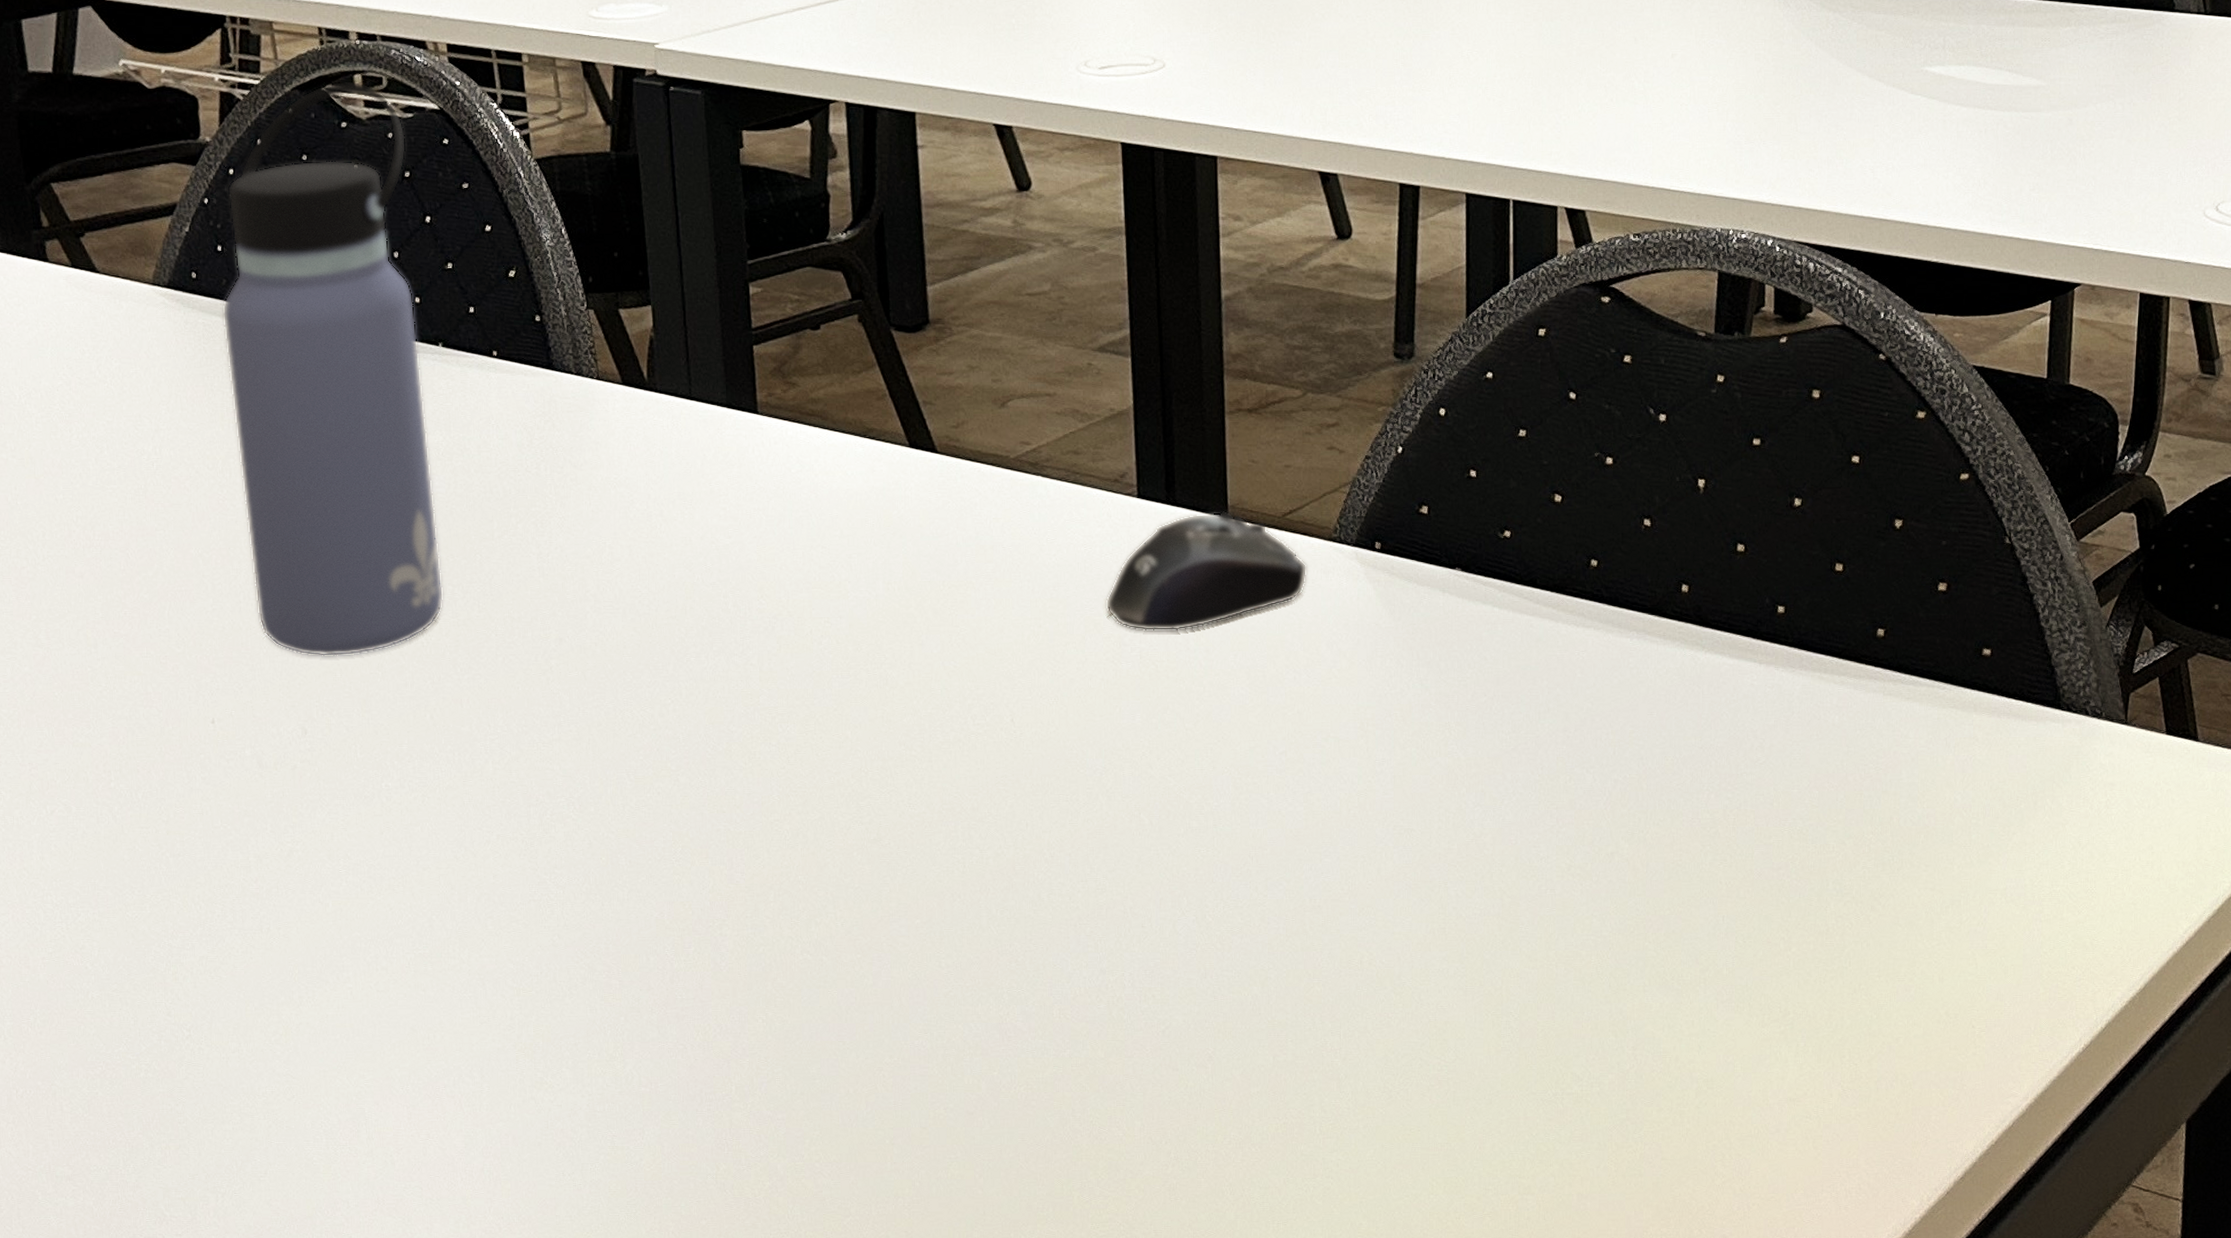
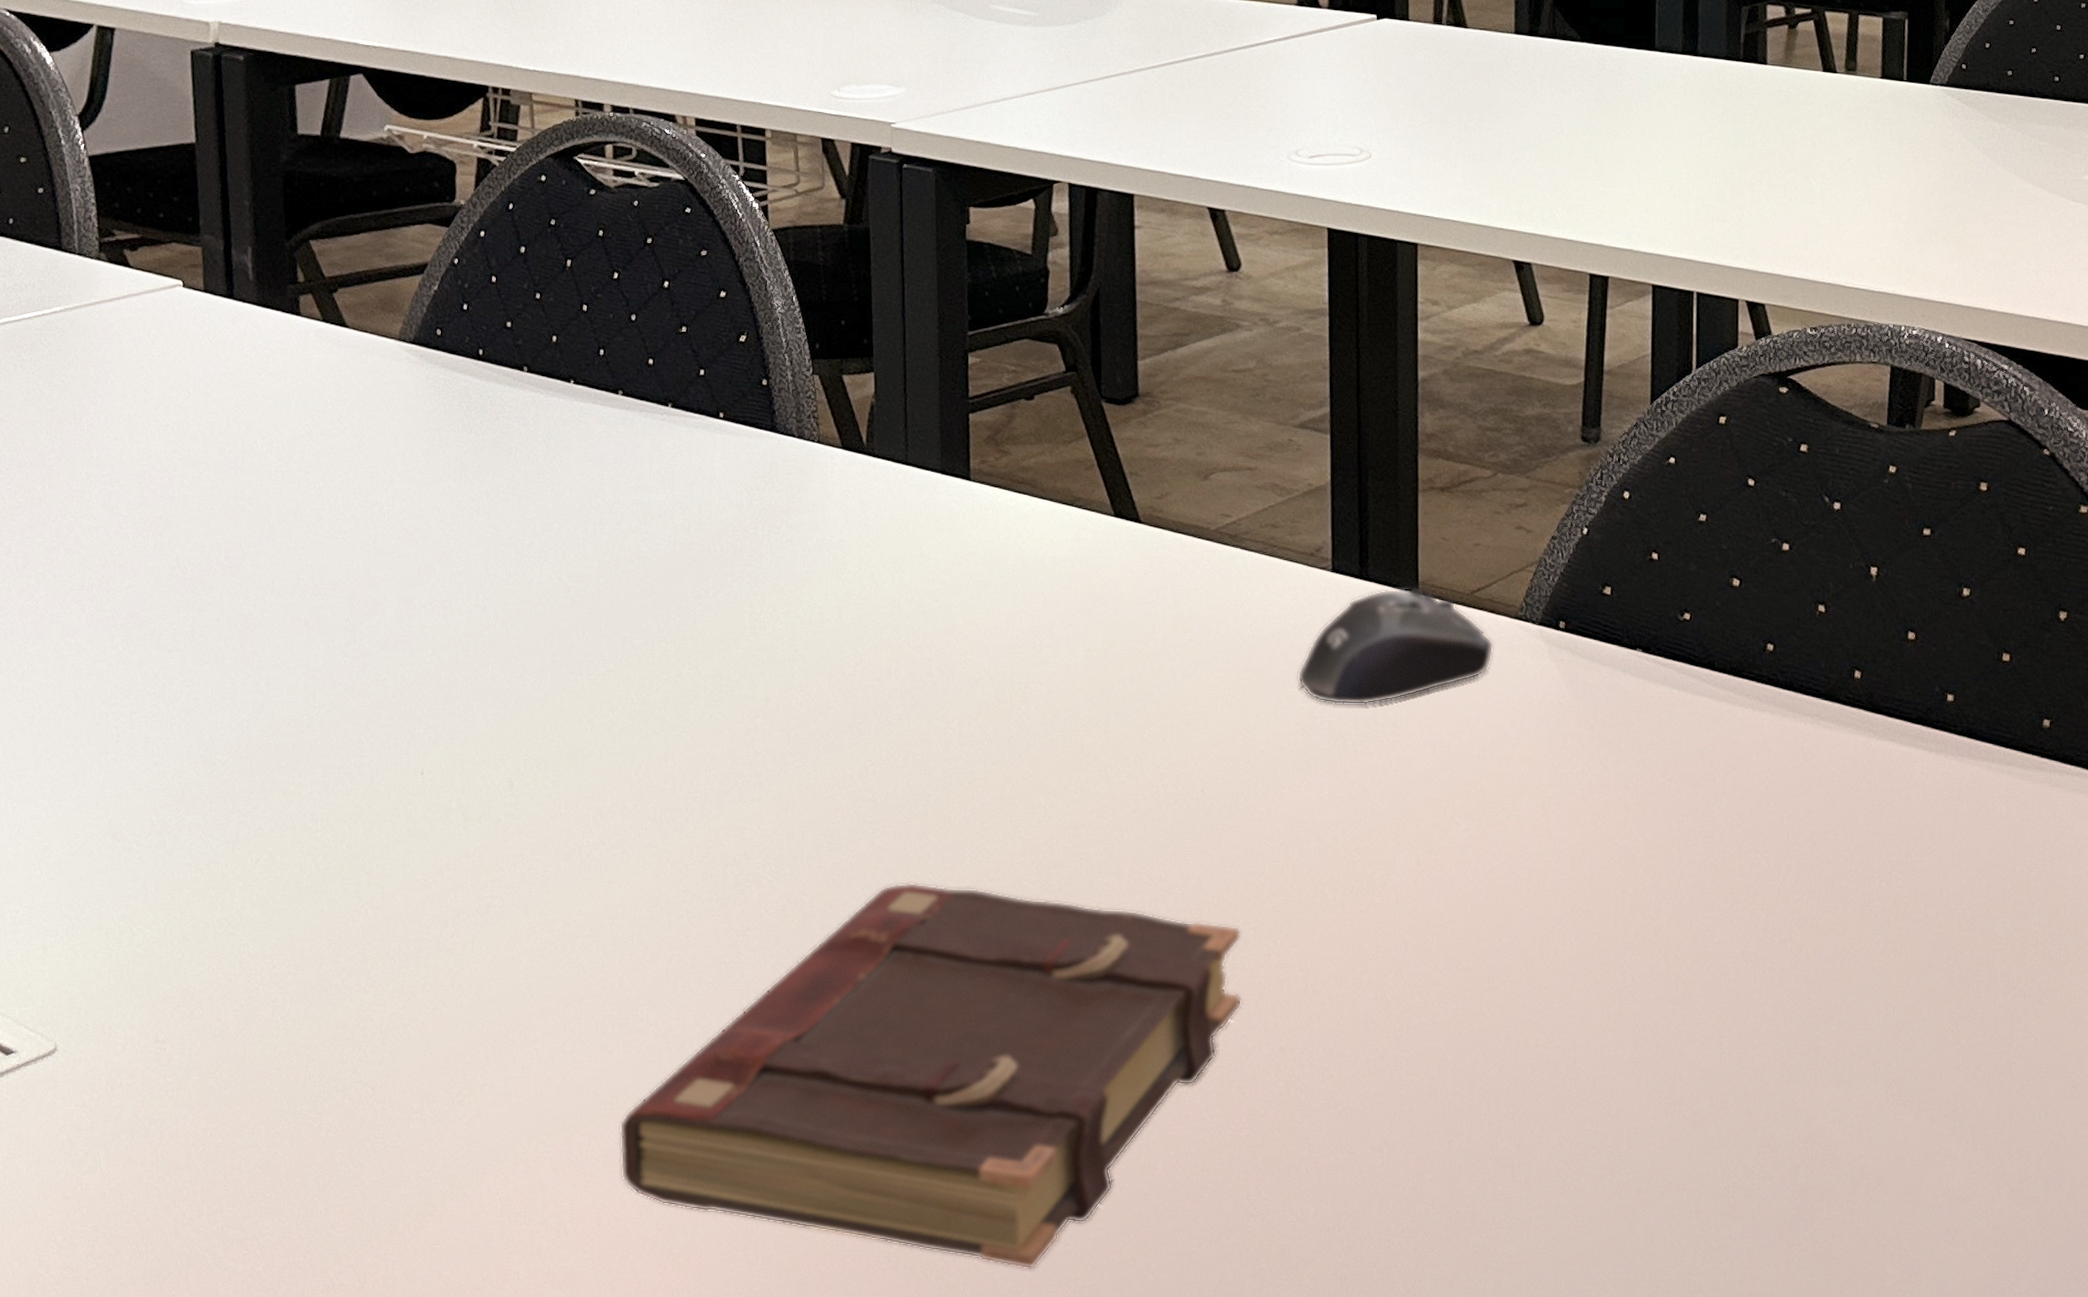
water bottle: present [222,80,444,657] -> none [463,150,657,711]
book: none [439,818,1061,1187] -> present [619,882,1243,1269]

